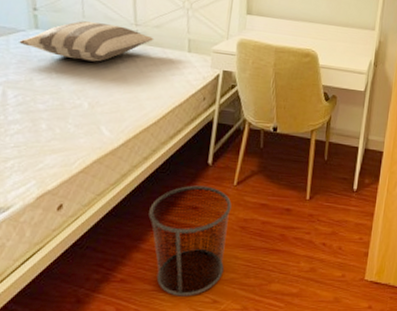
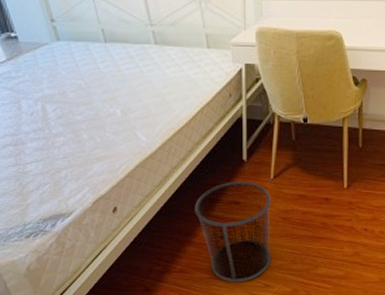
pillow: present [19,21,154,62] -> none [45,27,172,68]

